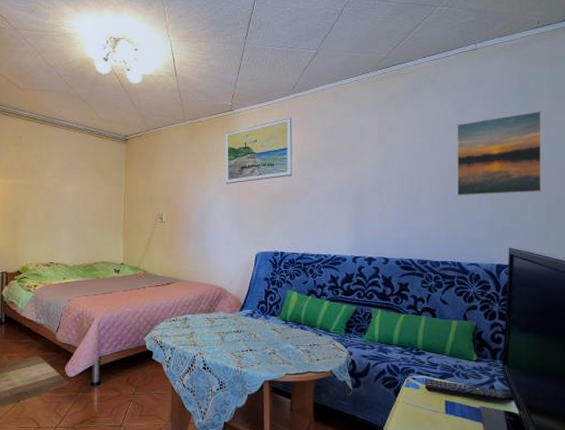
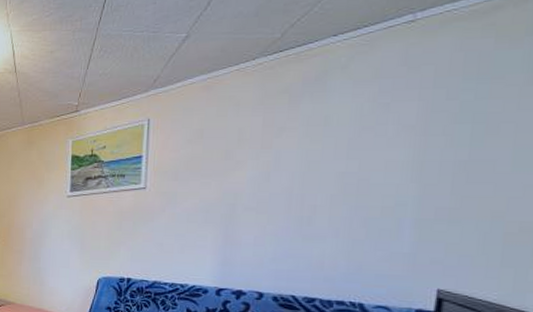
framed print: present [456,111,542,197] -> none [365,104,510,220]

